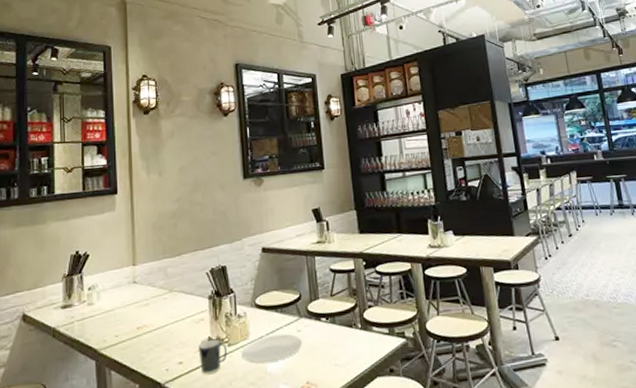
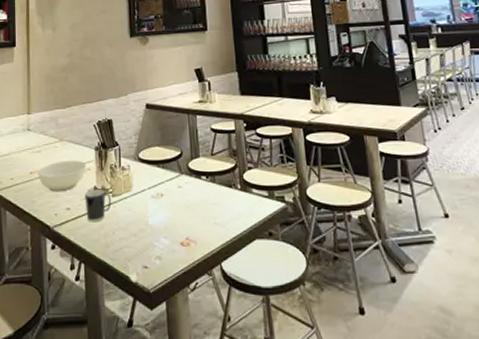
bowl: none [146,311,200,347] -> present [38,160,87,192]
plate: present [241,334,303,364] -> none [124,189,183,216]

